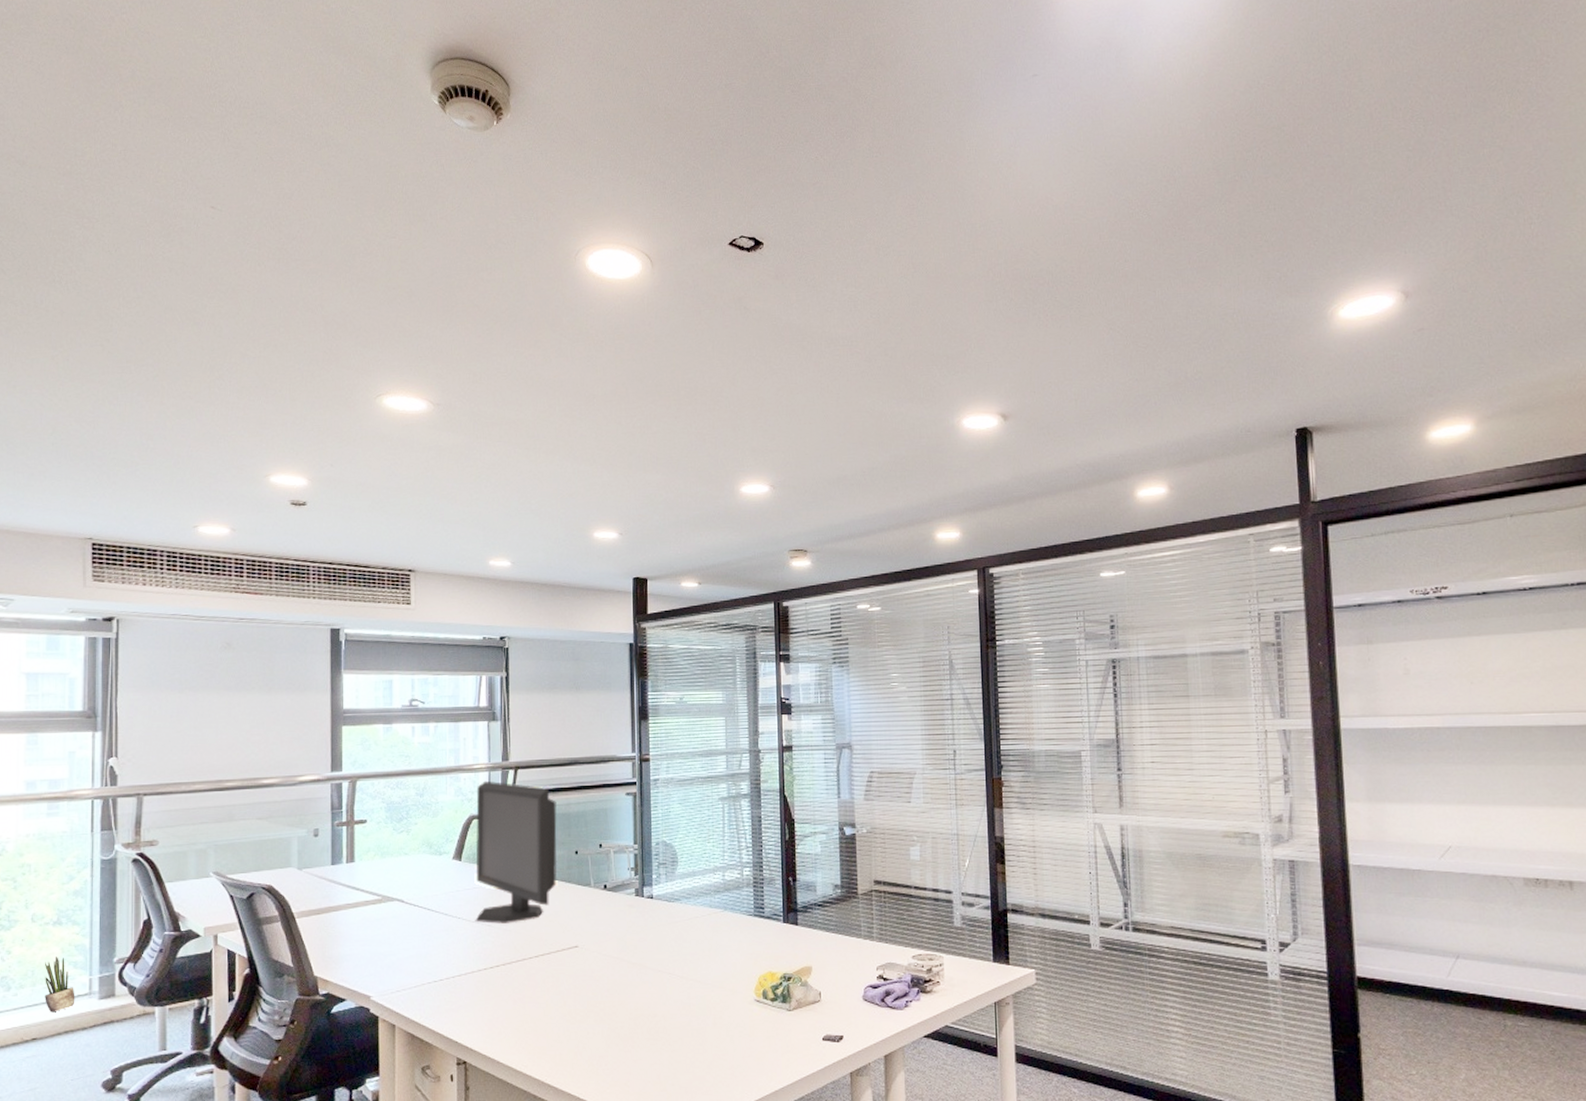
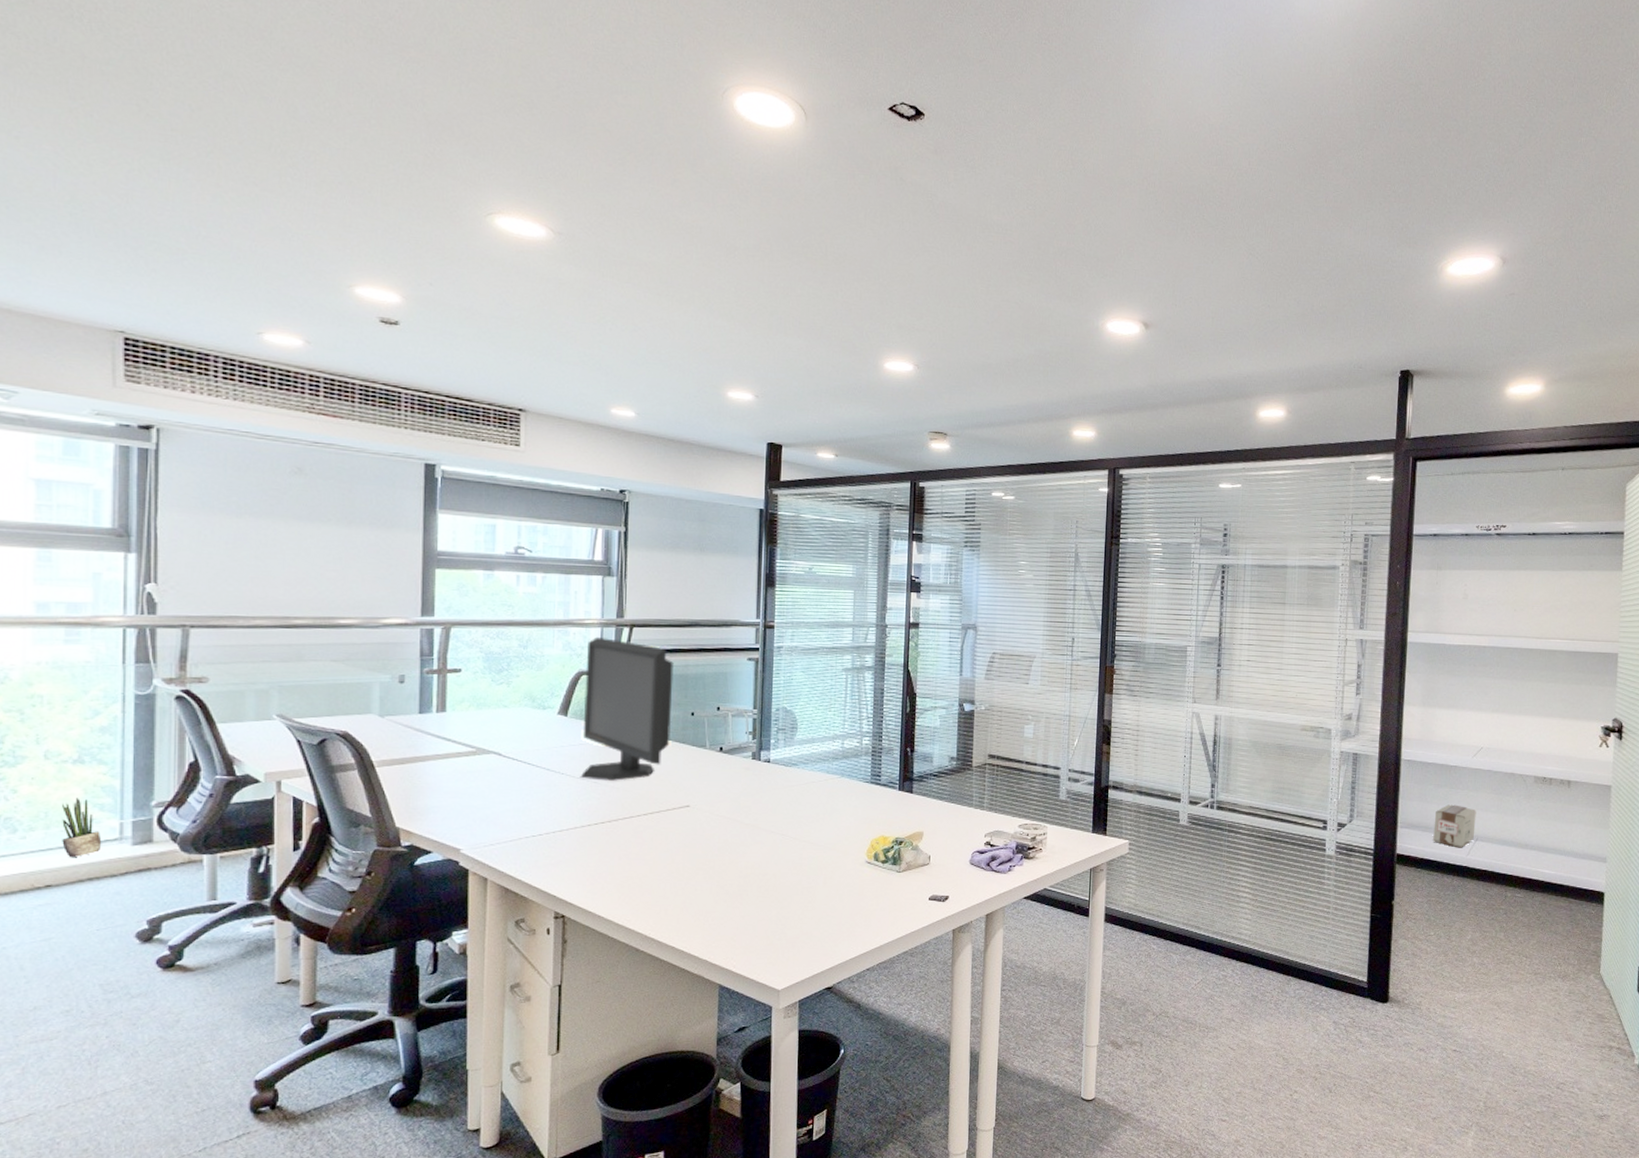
box: none [1399,916,1454,968] -> present [1433,804,1476,848]

